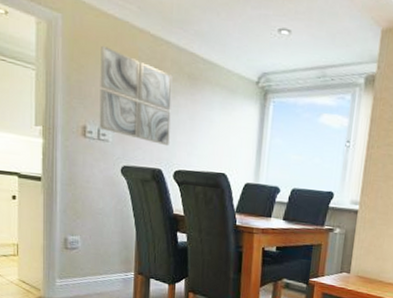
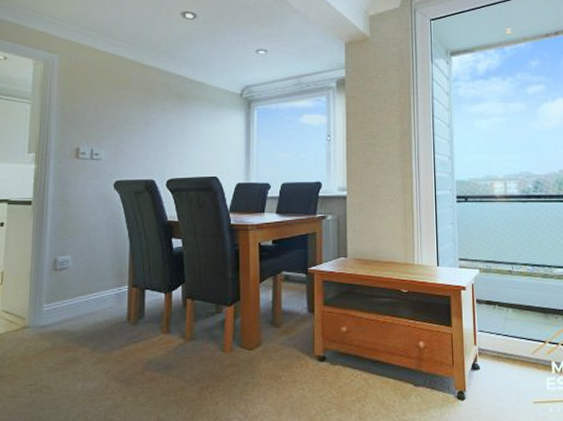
wall art: present [99,45,173,147] -> none [92,77,163,158]

